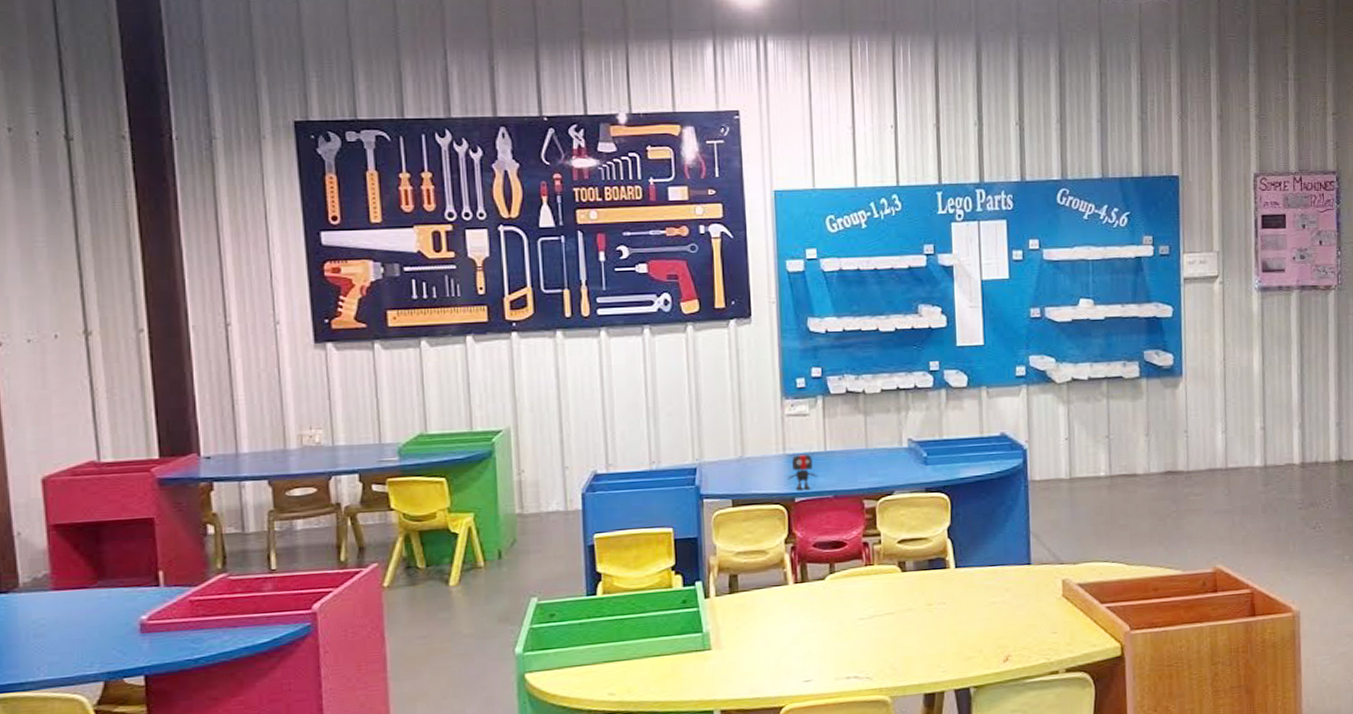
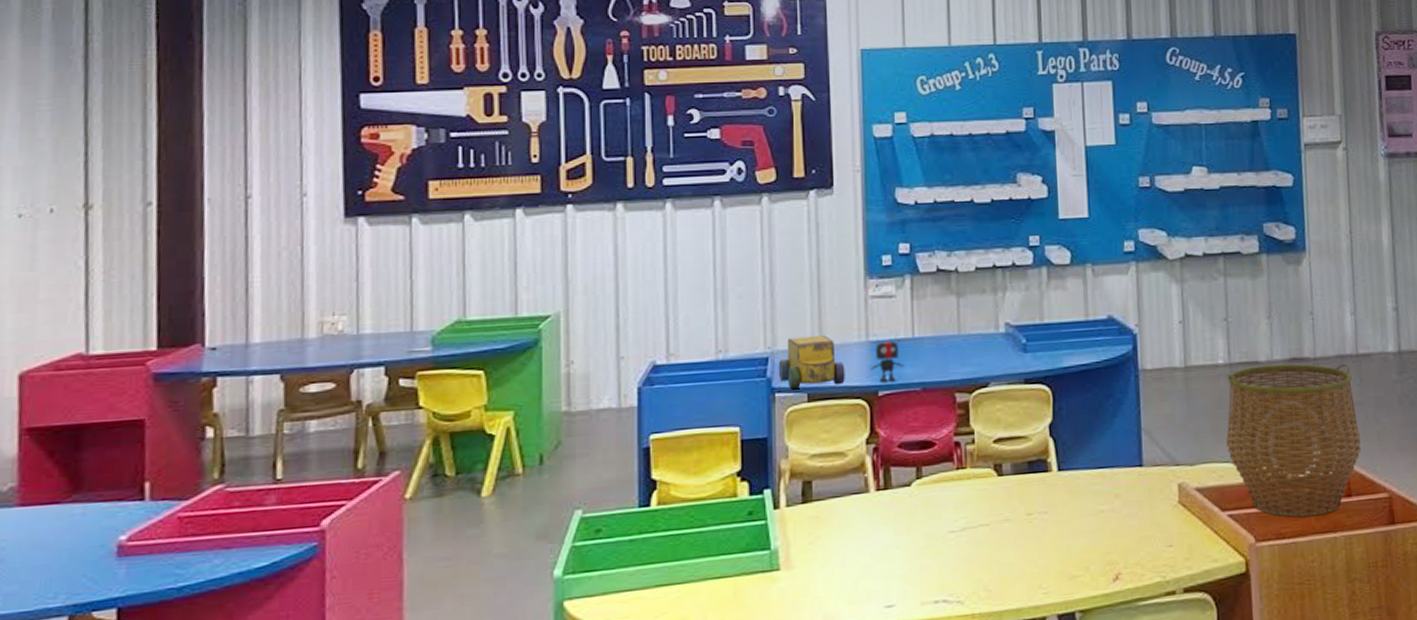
toy truck: none [705,449,765,497] -> present [778,335,845,390]
basket: none [1105,476,1228,610] -> present [1225,363,1362,518]

